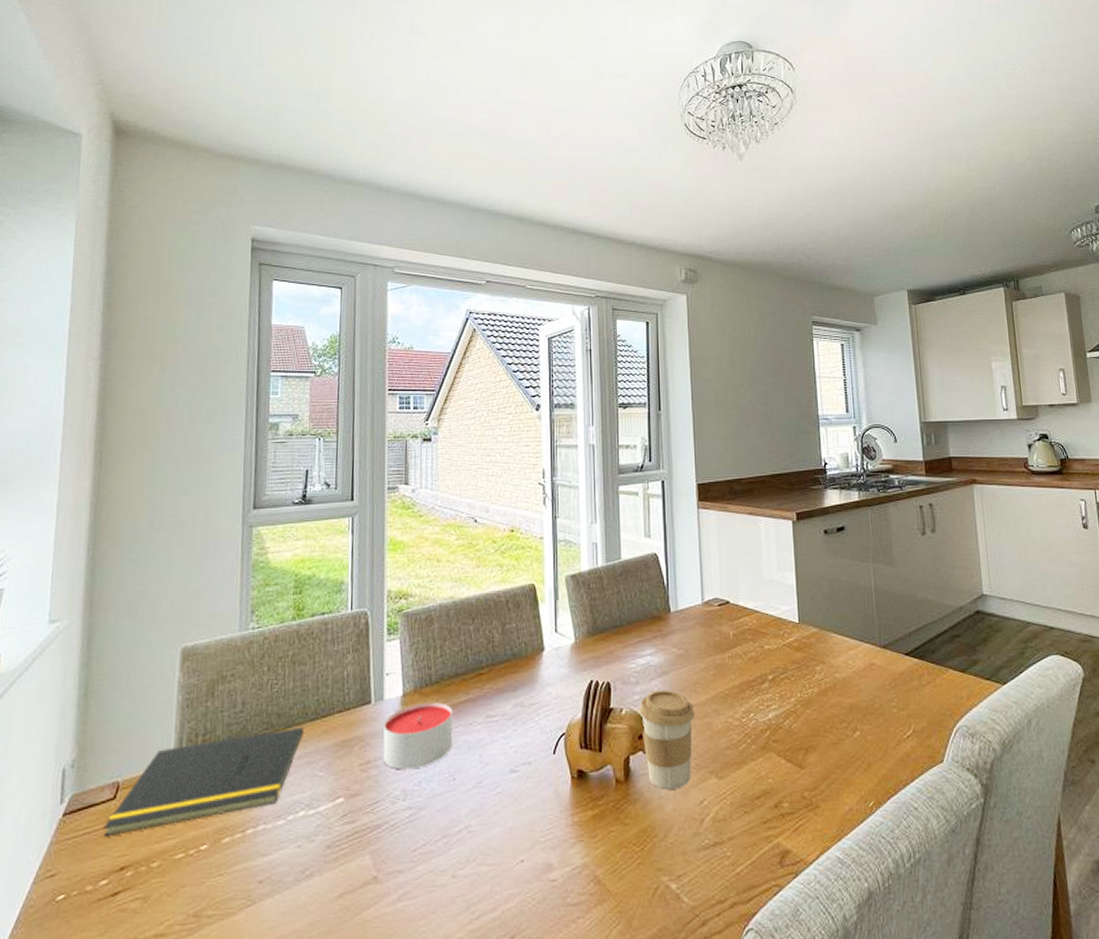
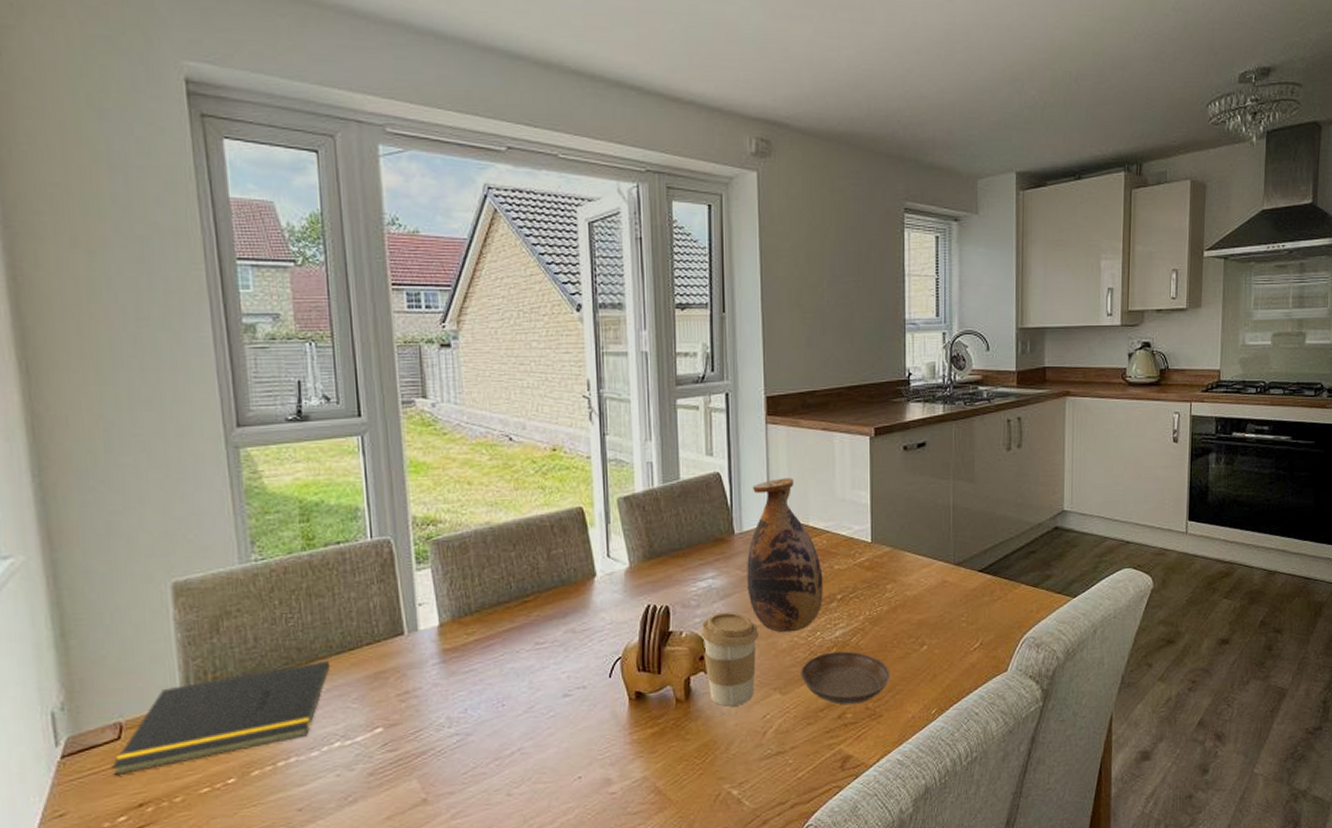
candle: present [383,701,453,770] -> none [420,631,500,699]
vase: none [682,559,755,713] -> present [747,477,823,633]
saucer: none [736,734,825,793] -> present [801,651,891,705]

